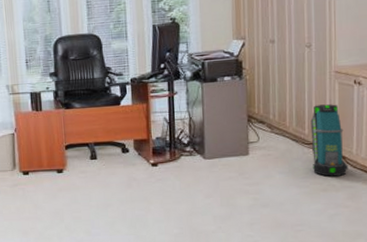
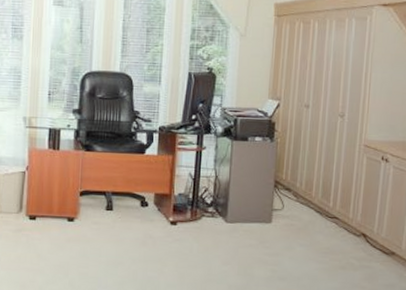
backpack: present [310,104,348,177] -> none [334,178,368,255]

